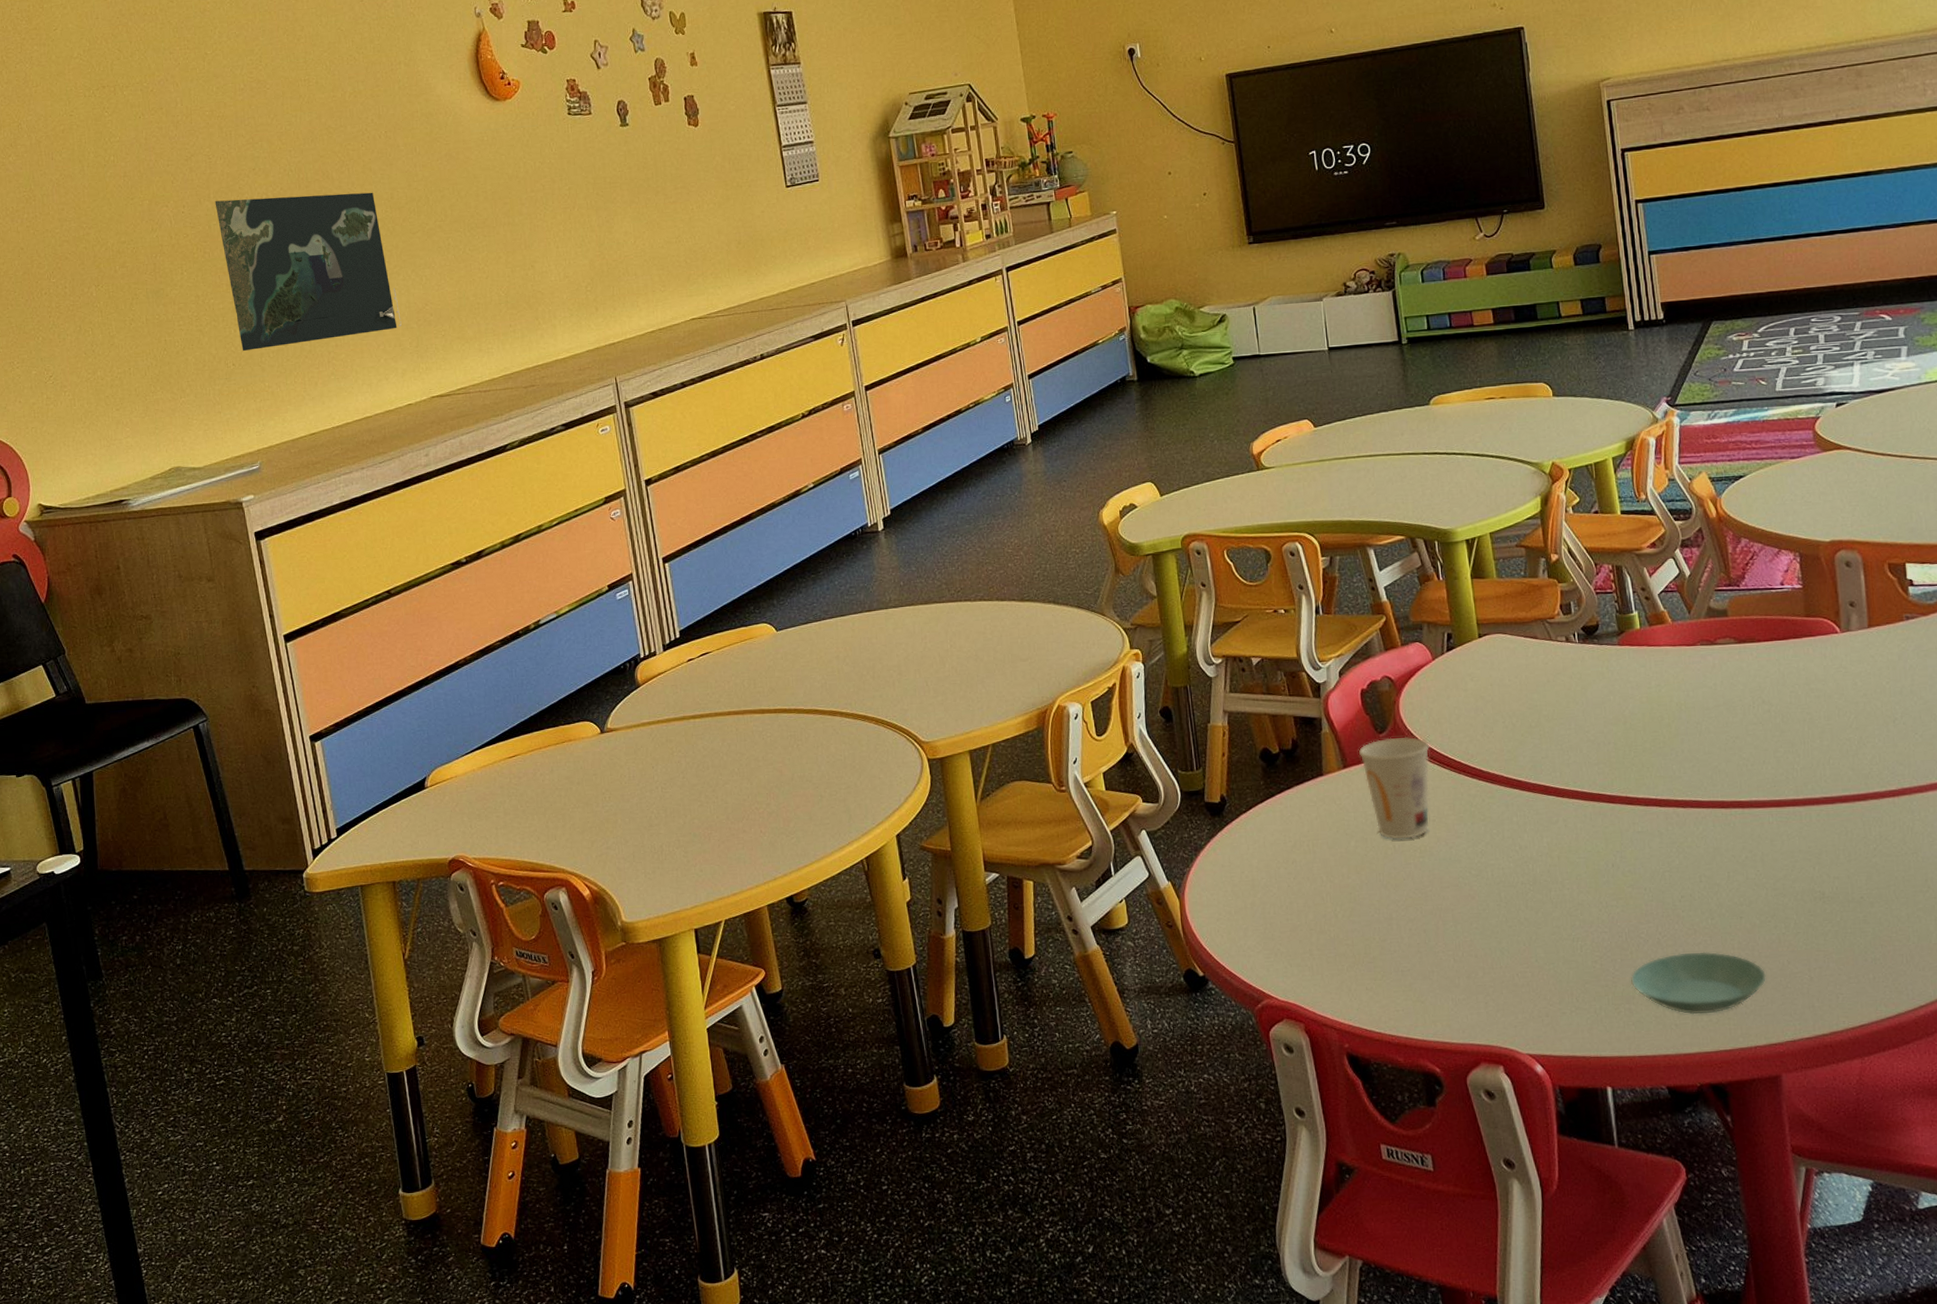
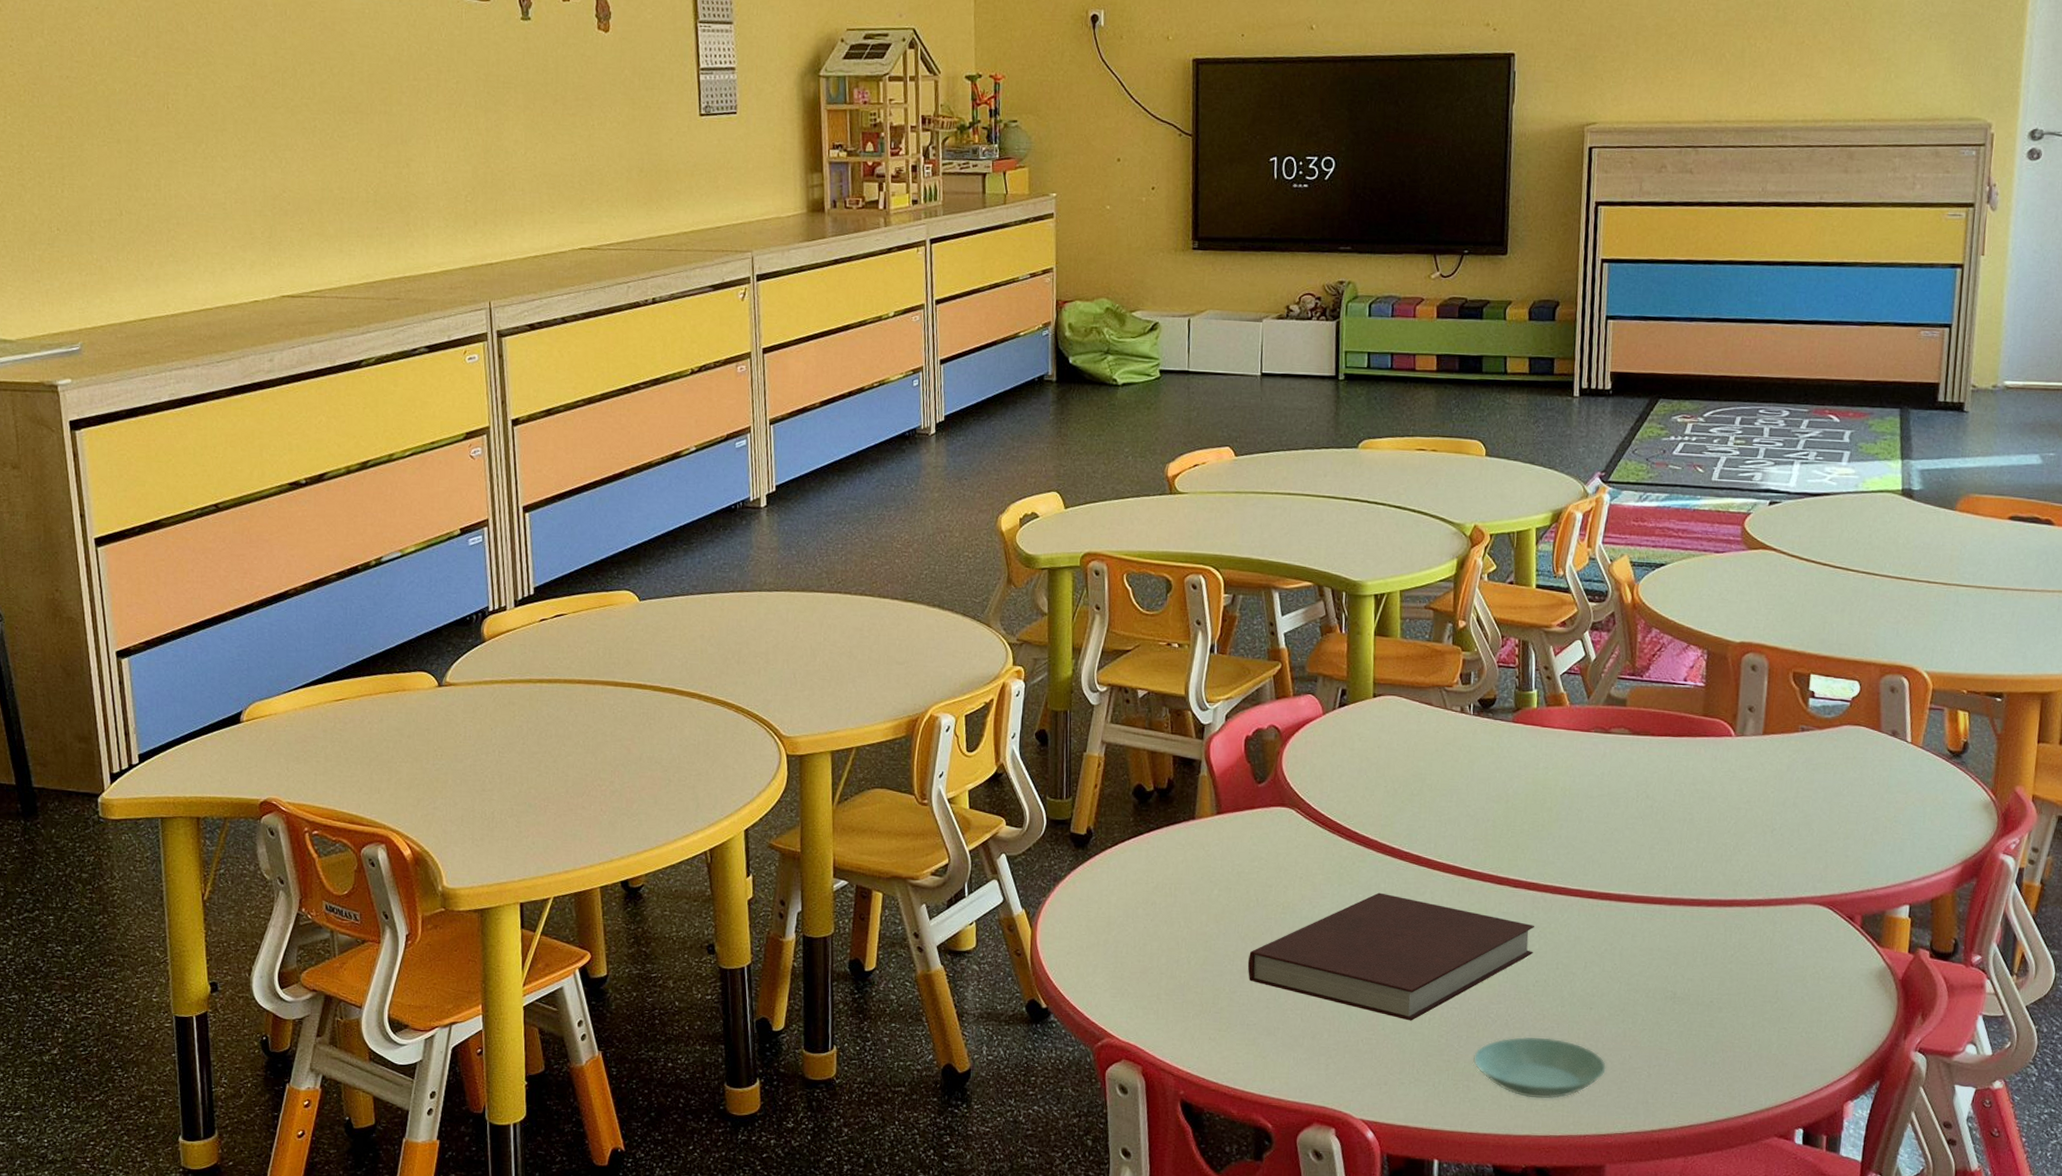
map: present [215,192,402,352] -> none [49,38,254,216]
cup: present [1358,736,1431,840] -> none [1234,789,1308,894]
notebook: none [1393,826,1674,950] -> present [1247,892,1534,1021]

